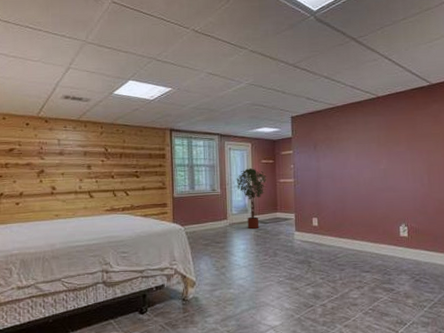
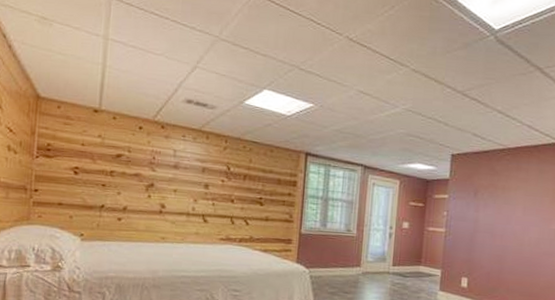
potted tree: present [236,167,267,229] -> none [377,209,413,283]

